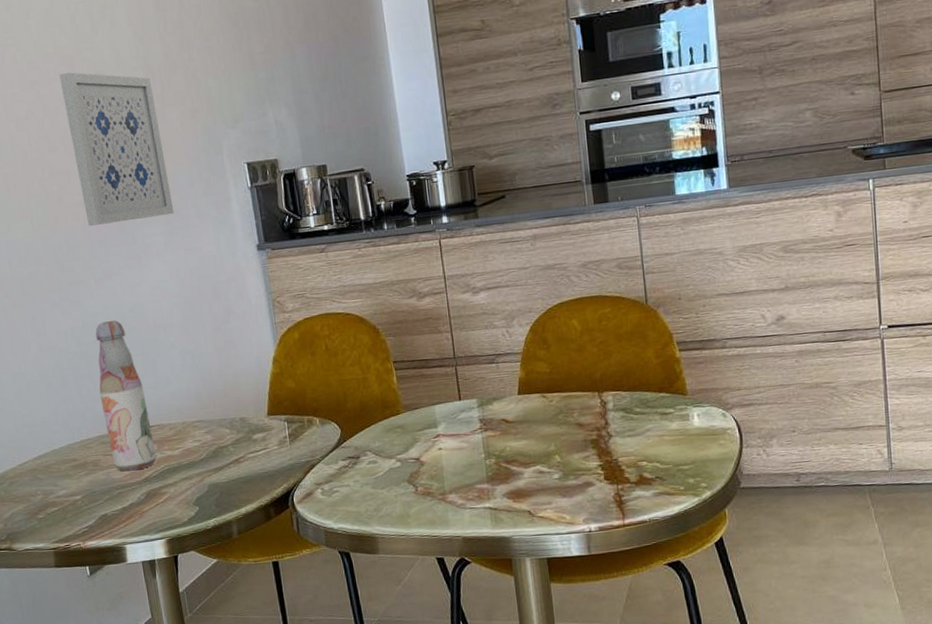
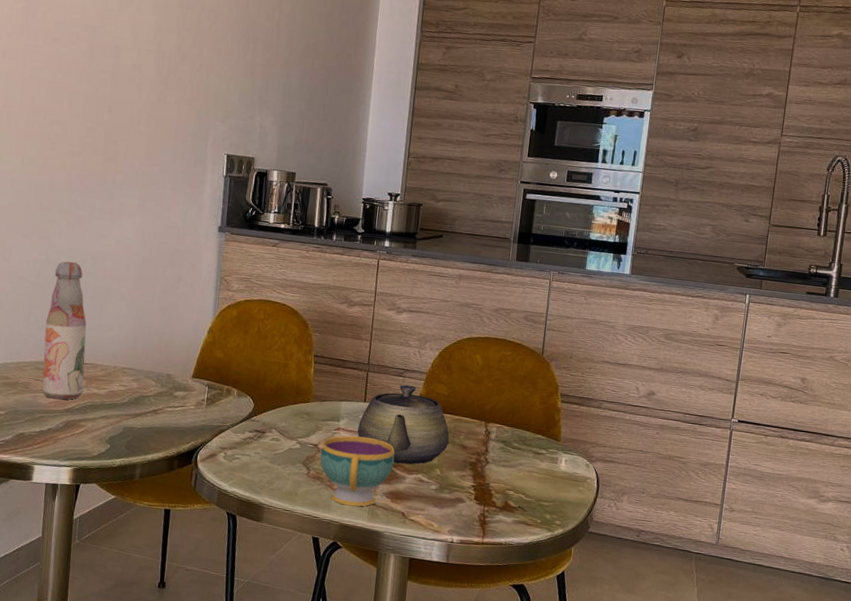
wall art: present [59,72,174,226] -> none [73,39,160,183]
teacup: none [423,437,508,517] -> present [320,435,395,507]
teapot: none [458,370,563,459] -> present [357,384,450,464]

